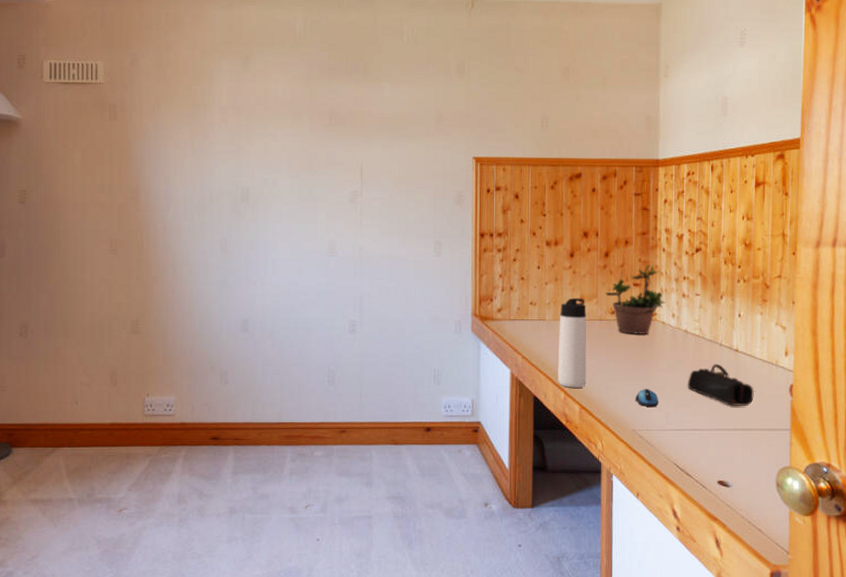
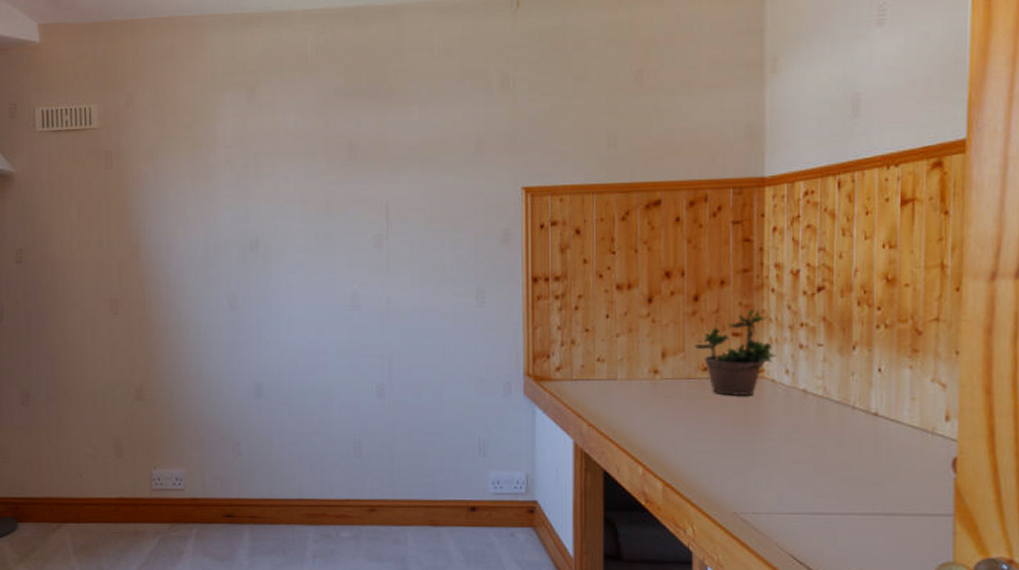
thermos bottle: present [557,297,587,388] -> none [633,352,671,461]
computer mouse: present [635,389,658,407] -> none [736,463,768,485]
pencil case: present [688,363,754,407] -> none [808,431,901,486]

